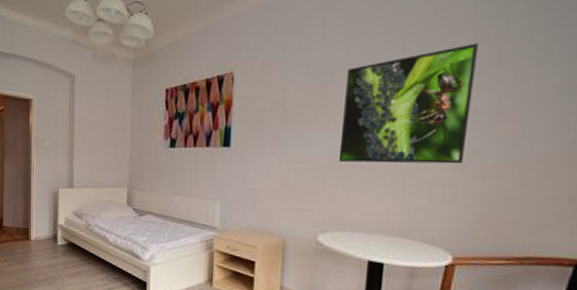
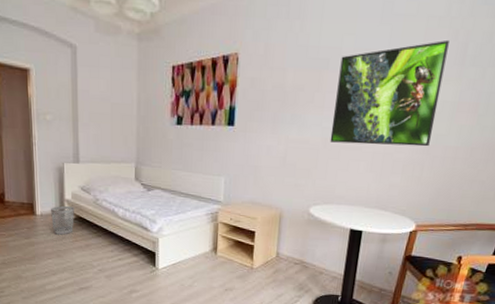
wastebasket: none [45,231,67,261] -> present [51,205,74,235]

